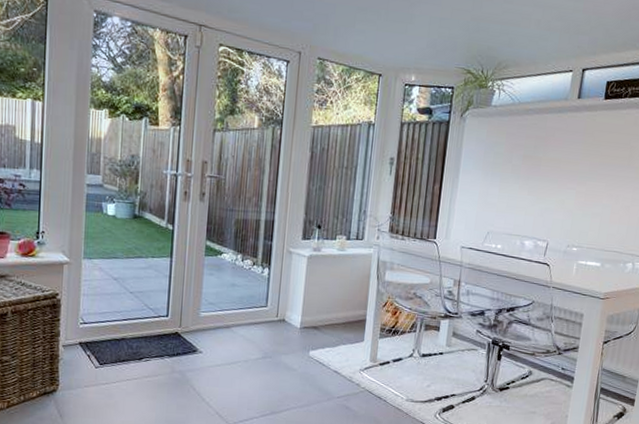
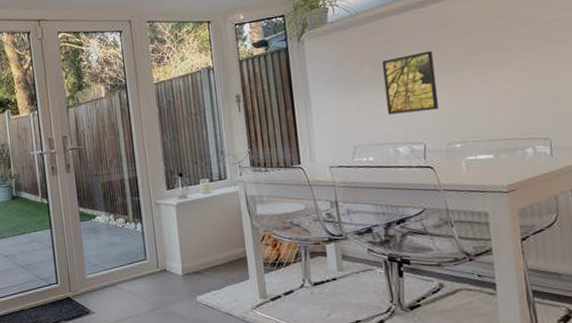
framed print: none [523,154,575,212] -> present [382,51,438,115]

